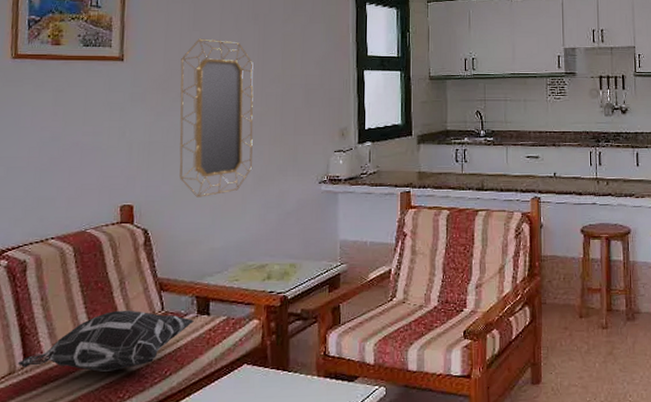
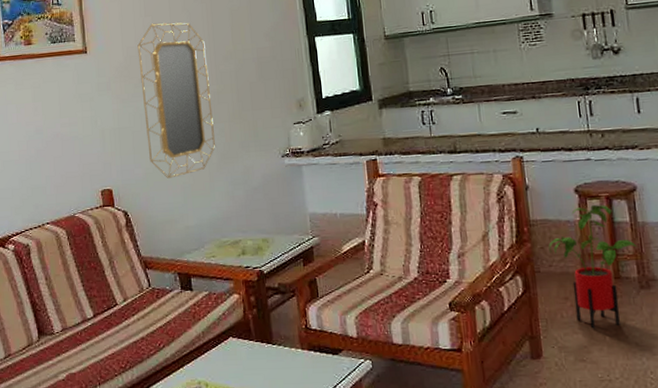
decorative pillow: present [18,310,194,372] -> none [34,287,179,344]
house plant: none [555,244,628,356] -> present [548,205,638,329]

